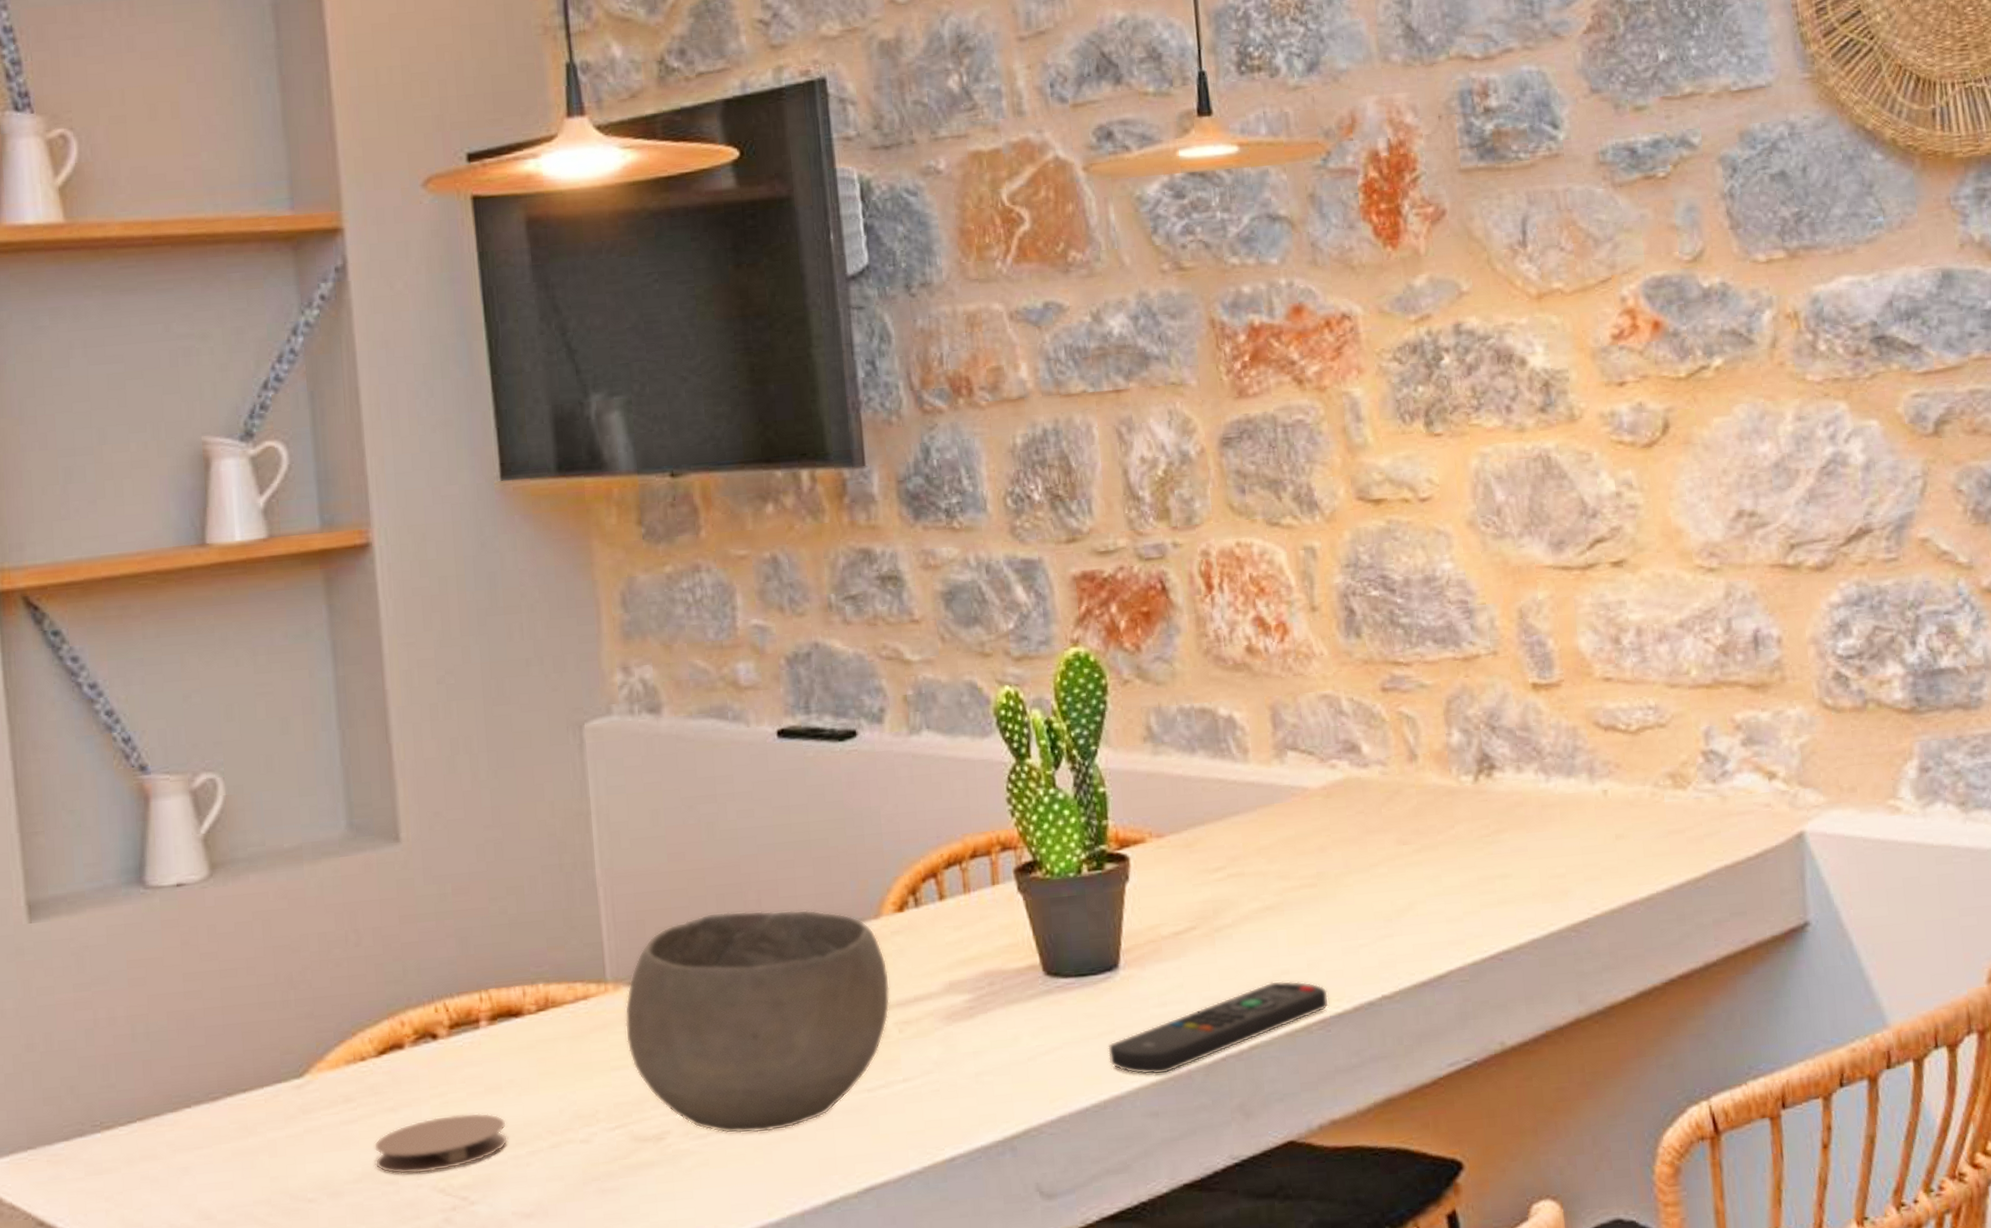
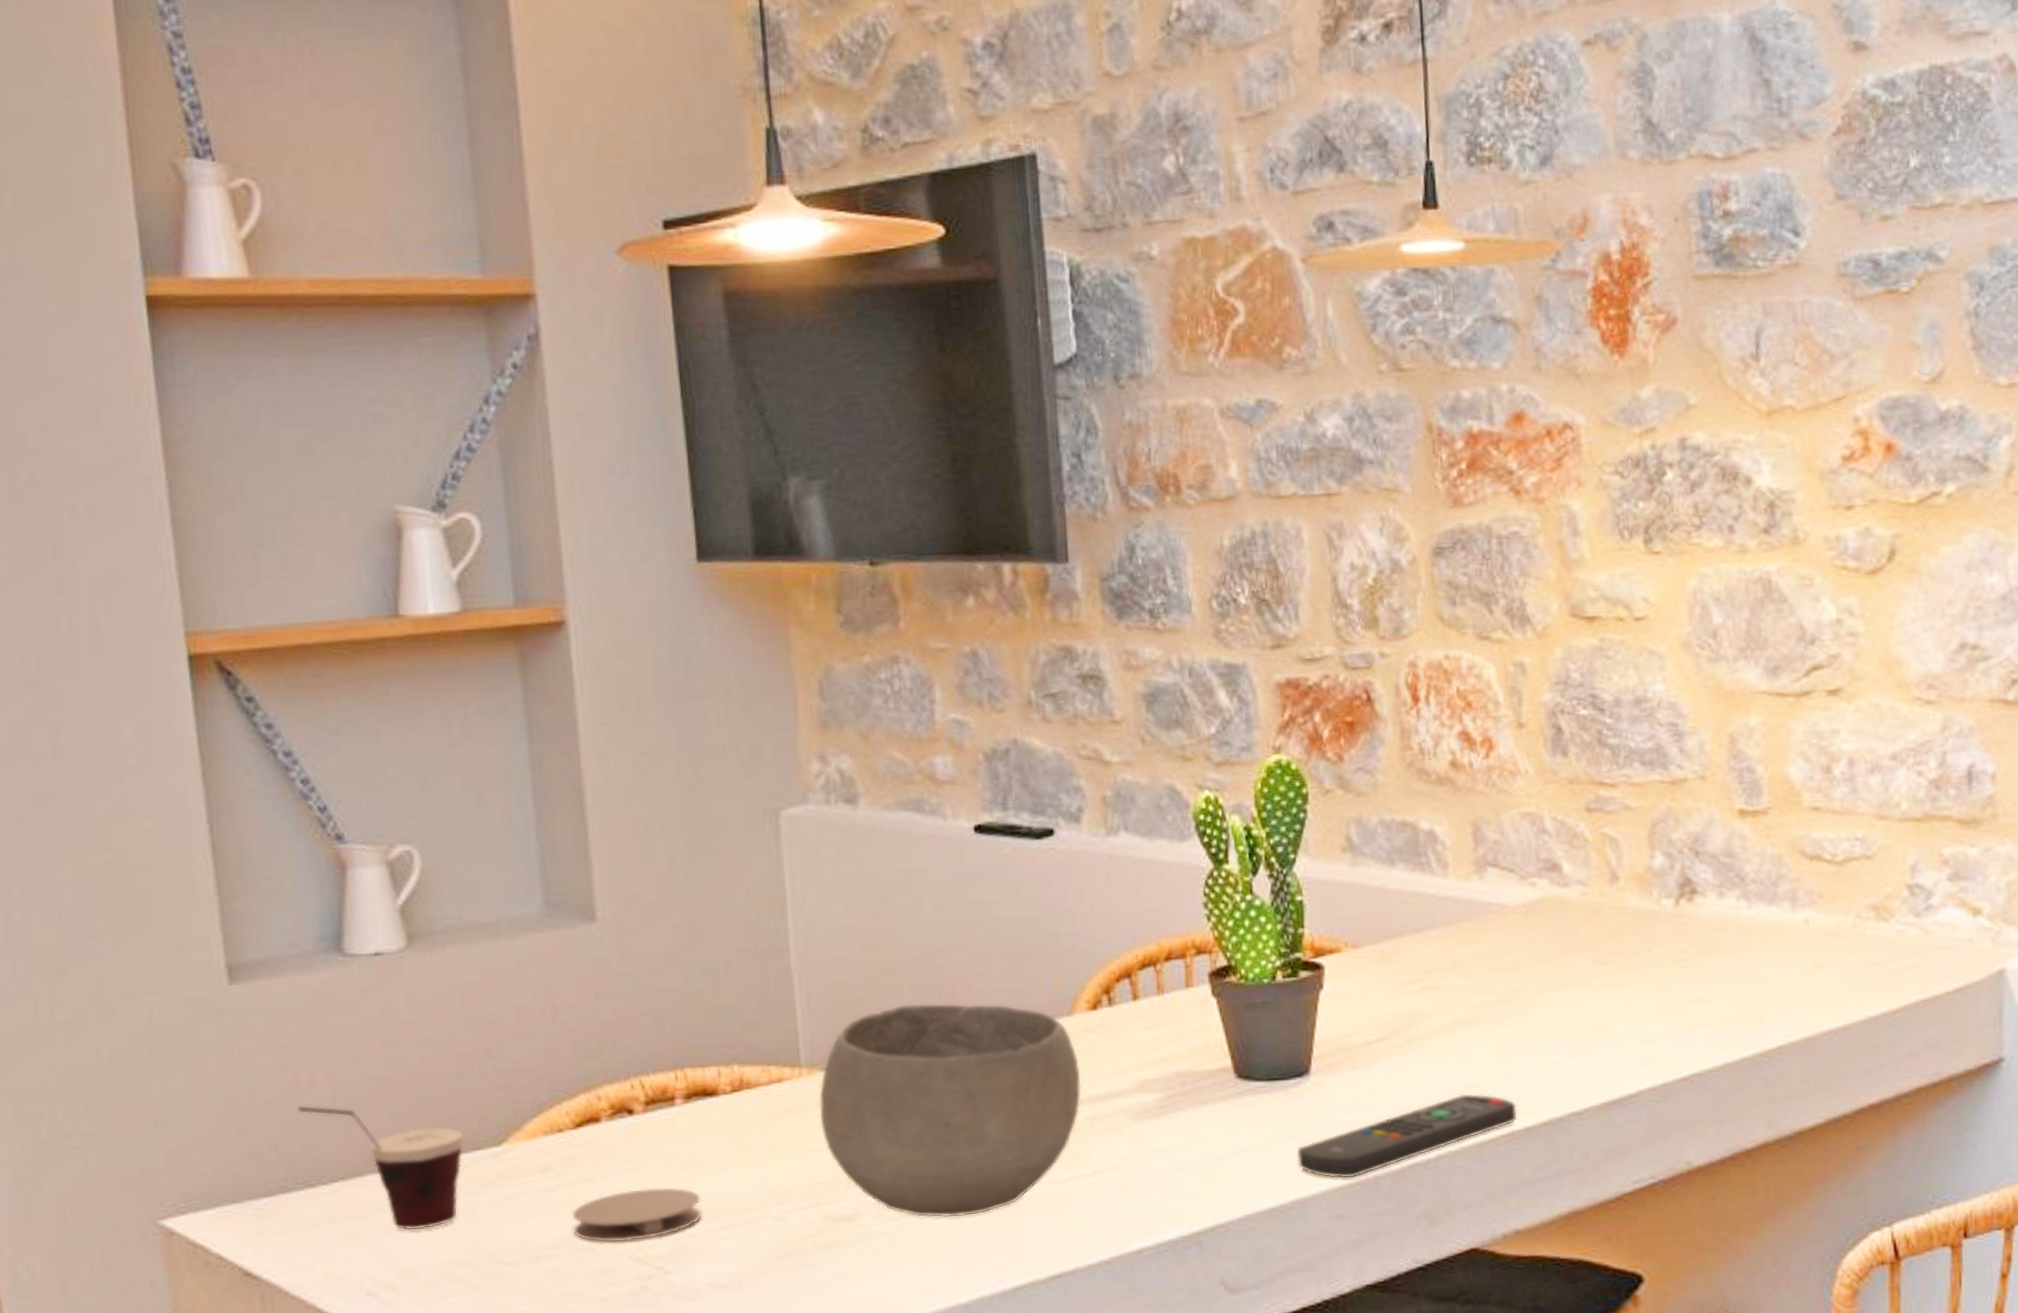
cup: none [95,1043,265,1171] -> present [297,1104,464,1231]

